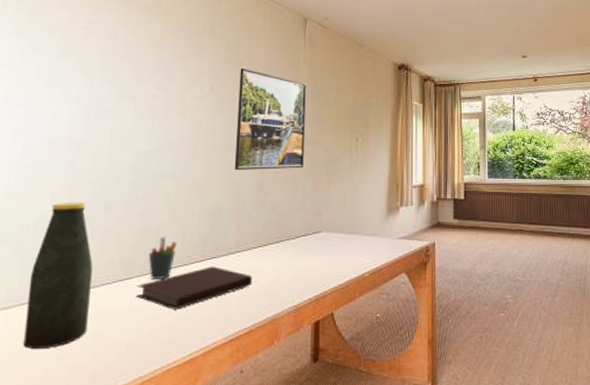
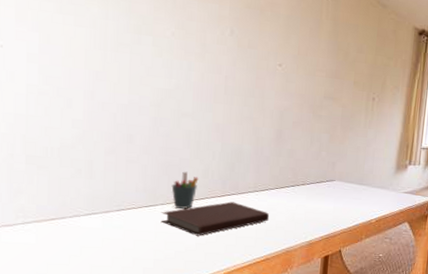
bottle: present [23,202,93,349] -> none [56,130,118,259]
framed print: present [234,68,307,171] -> none [253,16,328,121]

